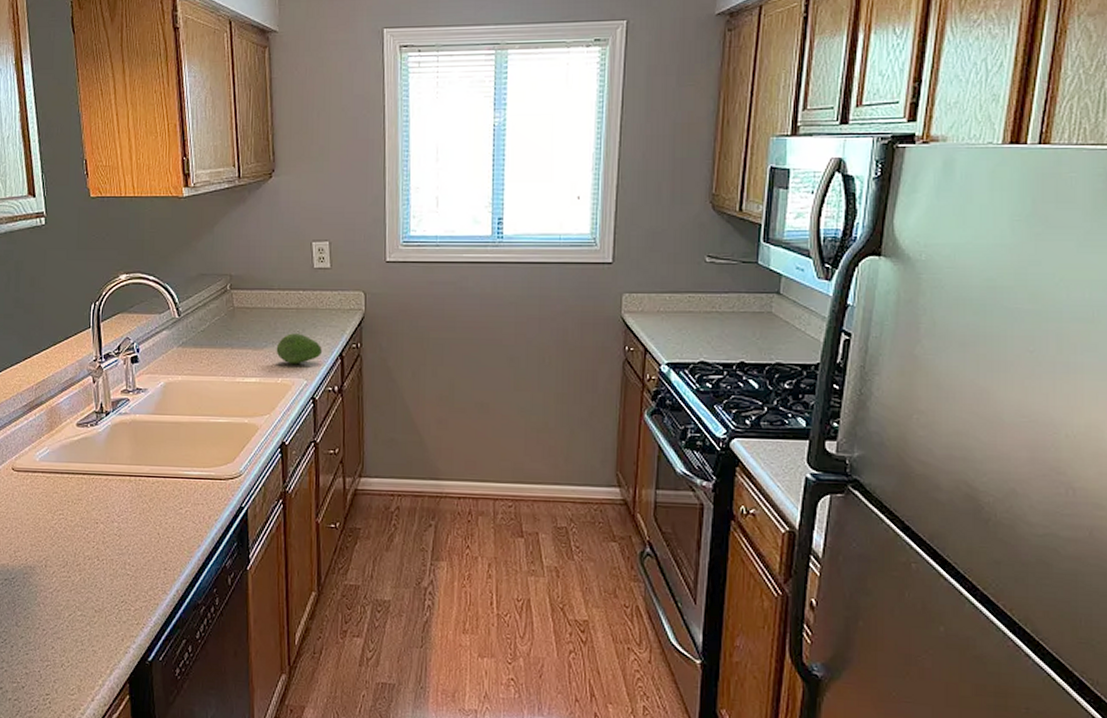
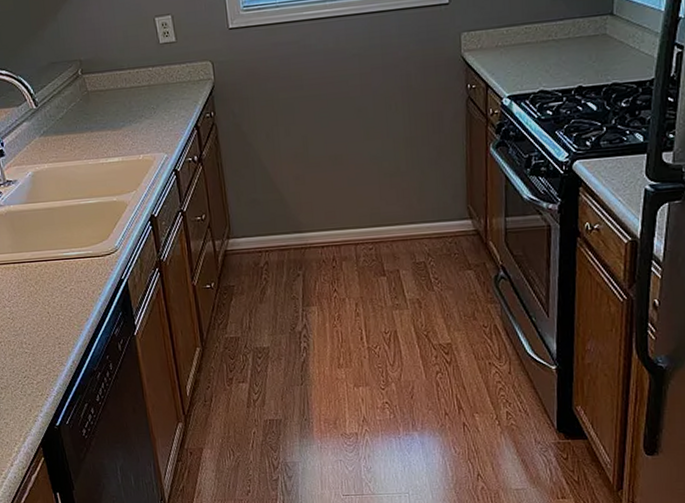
fruit: present [276,333,322,365] -> none [133,109,178,140]

